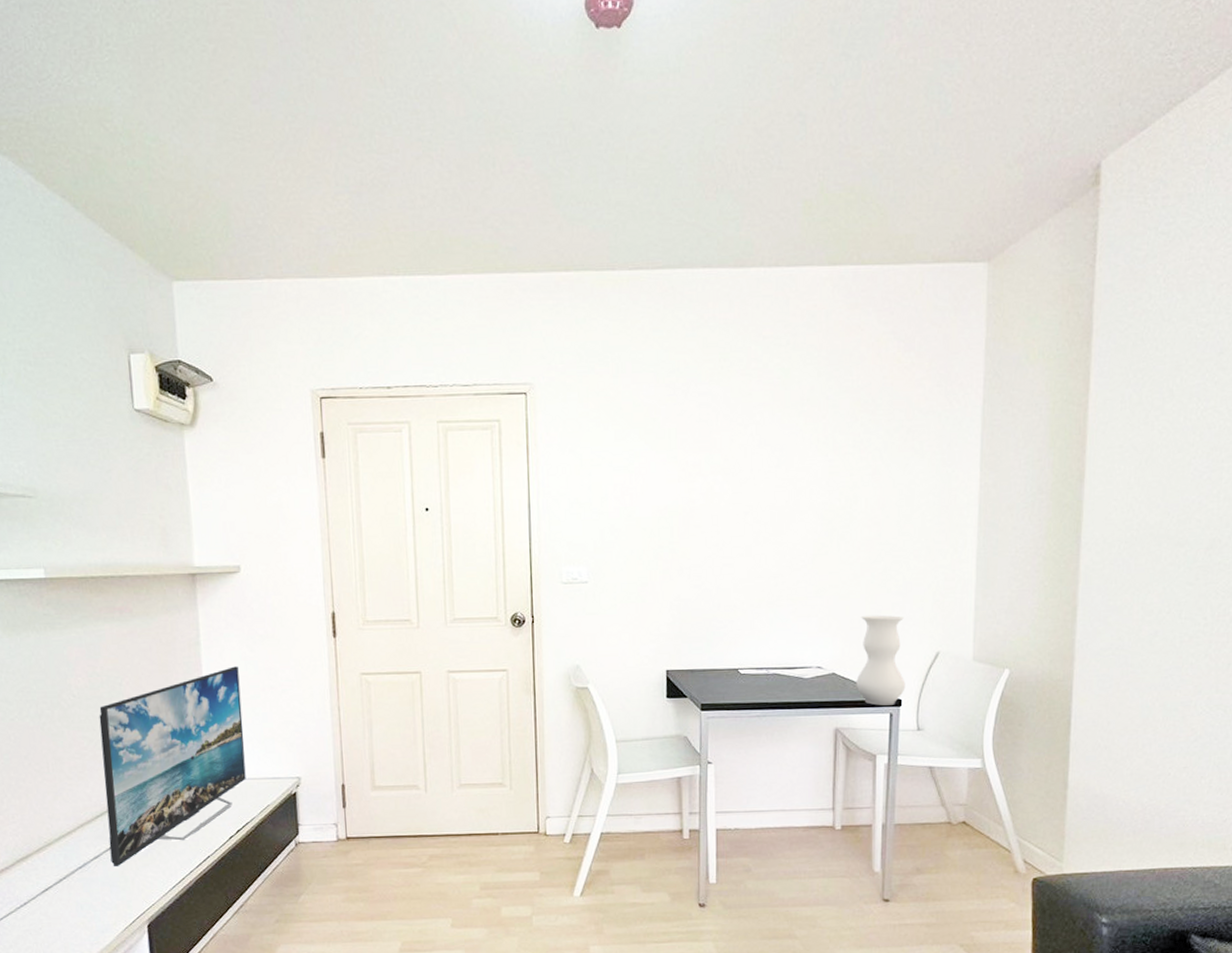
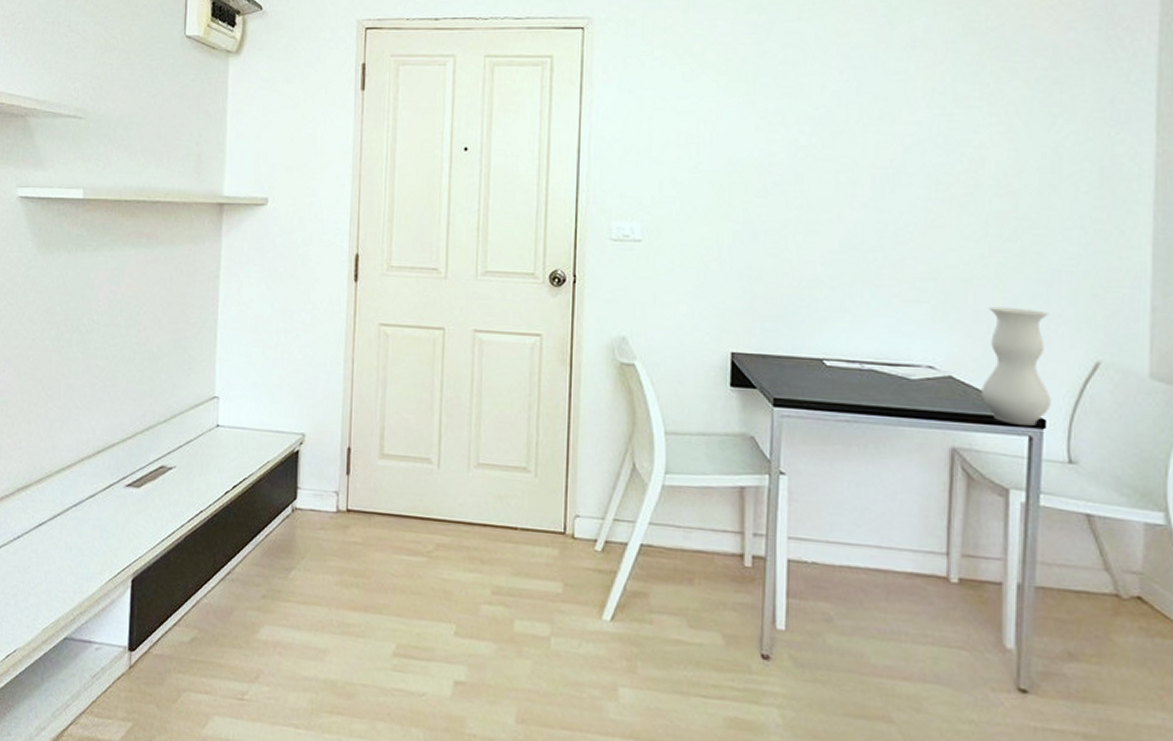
television: present [99,666,246,867] -> none [105,304,254,510]

